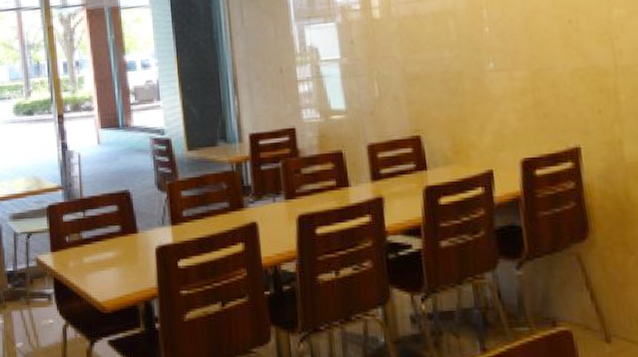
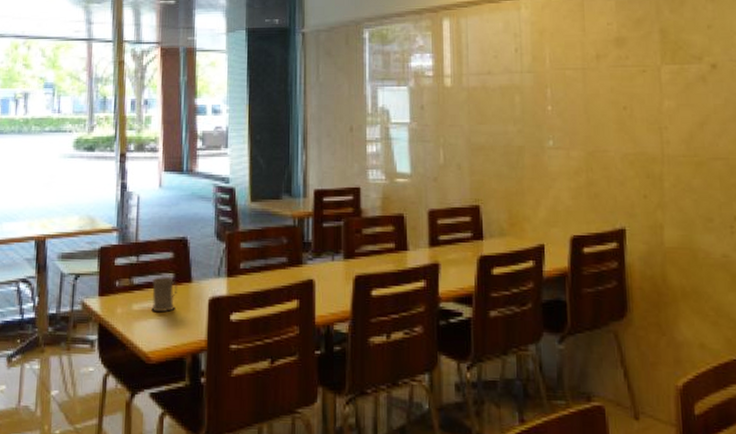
mug: none [100,228,125,263] -> present [151,276,177,312]

